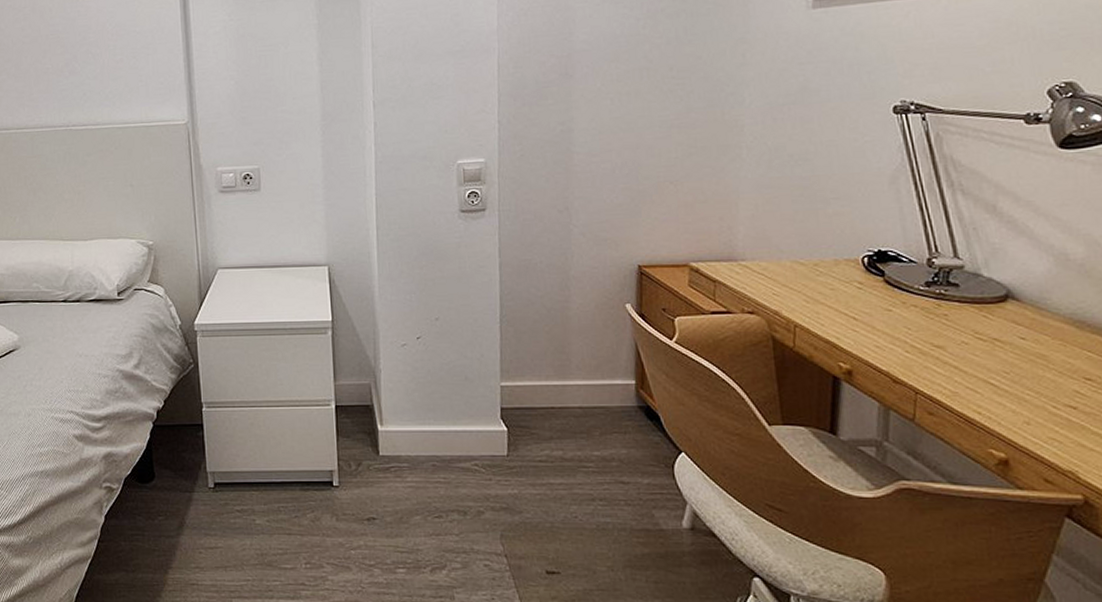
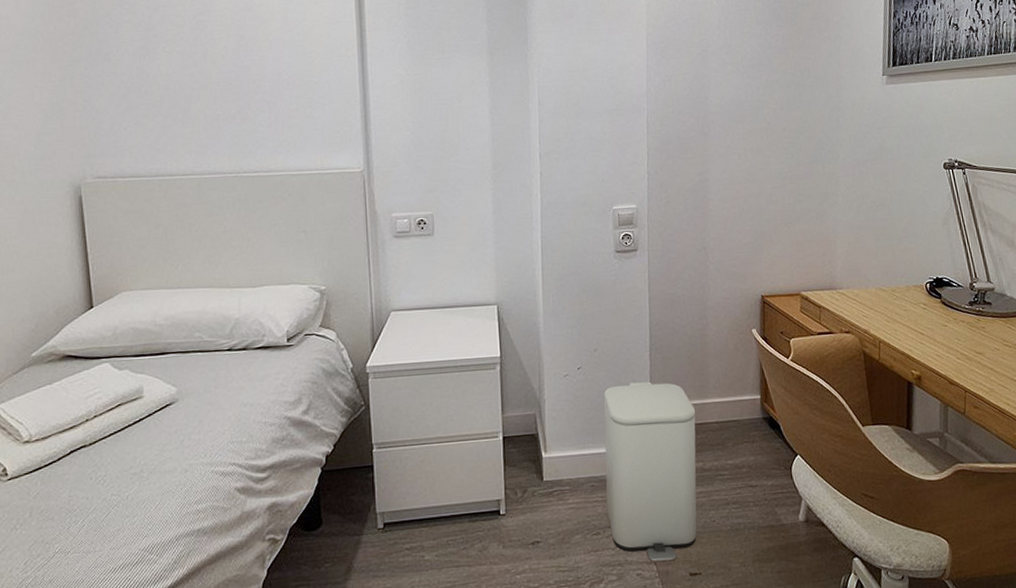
pedal bin: none [446,357,556,555] -> present [603,381,698,563]

